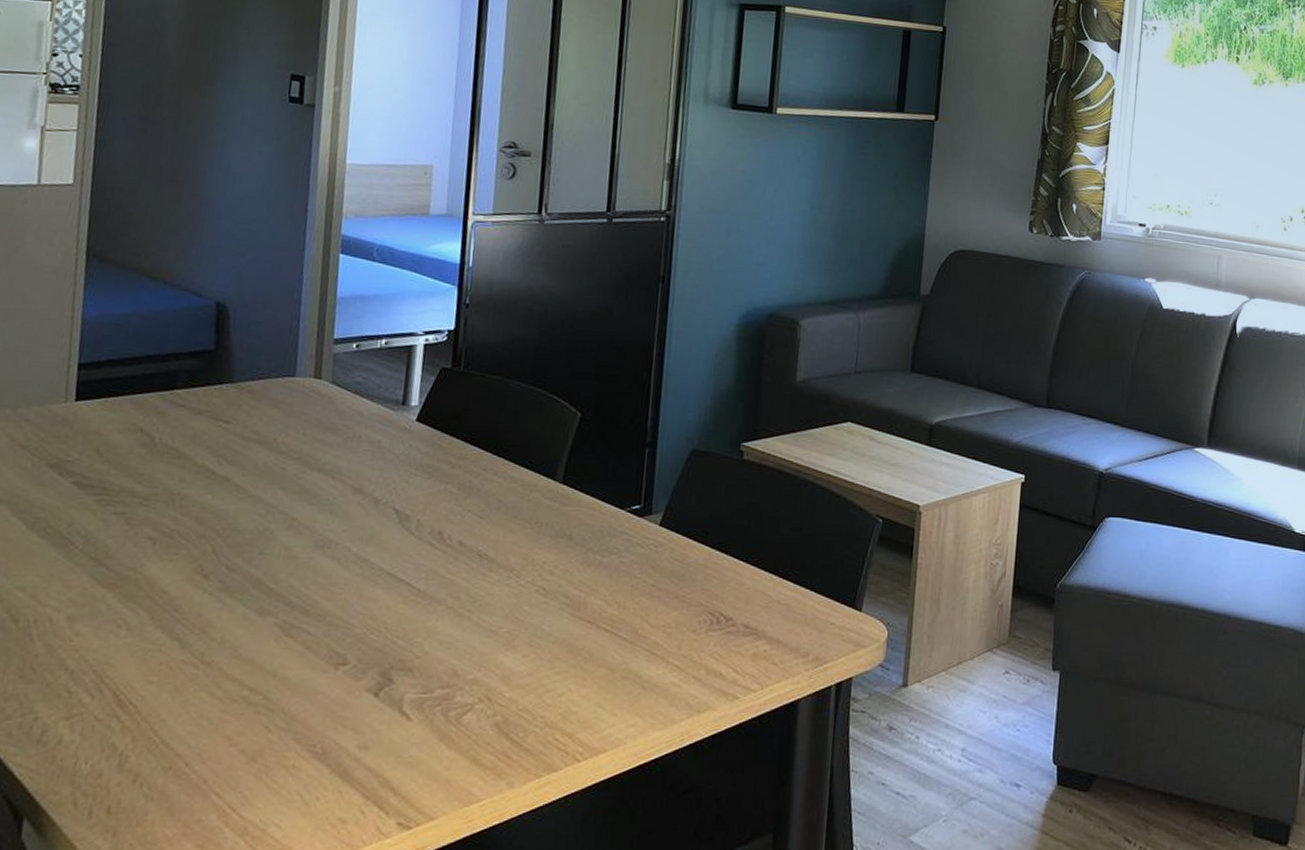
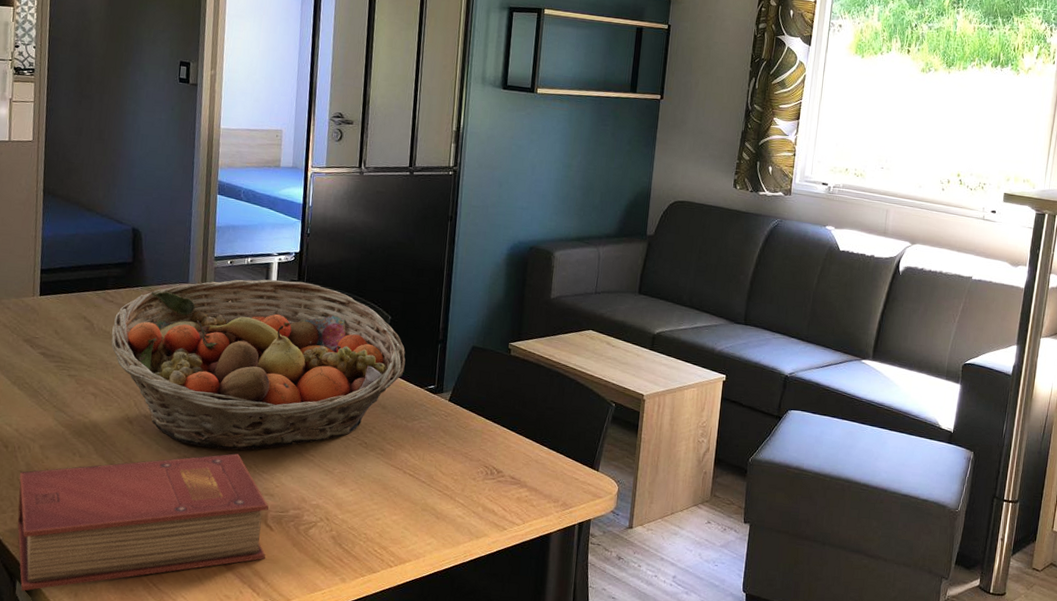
book: none [28,613,405,834] -> present [17,453,269,591]
fruit basket: none [179,368,601,609] -> present [111,279,406,451]

